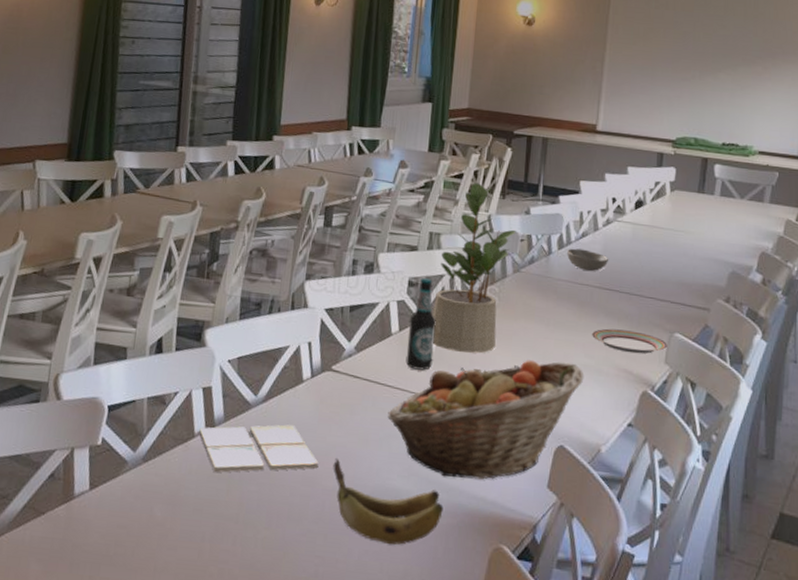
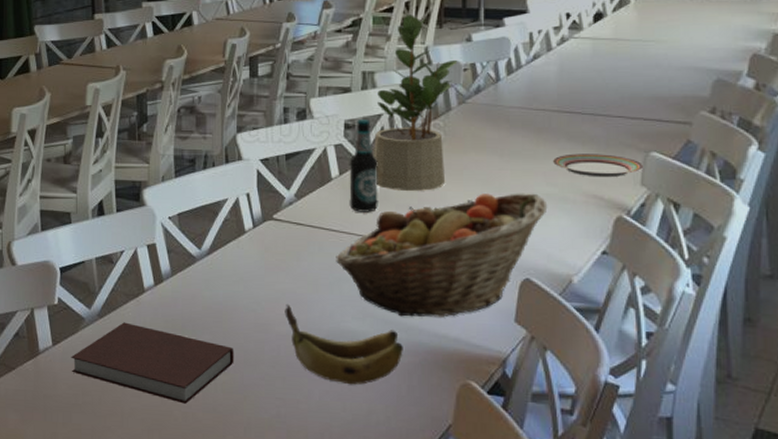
notebook: none [107,468,279,559] -> present [71,322,234,404]
drink coaster: present [199,424,319,473] -> none [149,275,270,324]
soup bowl: present [566,248,609,272] -> none [516,72,567,95]

